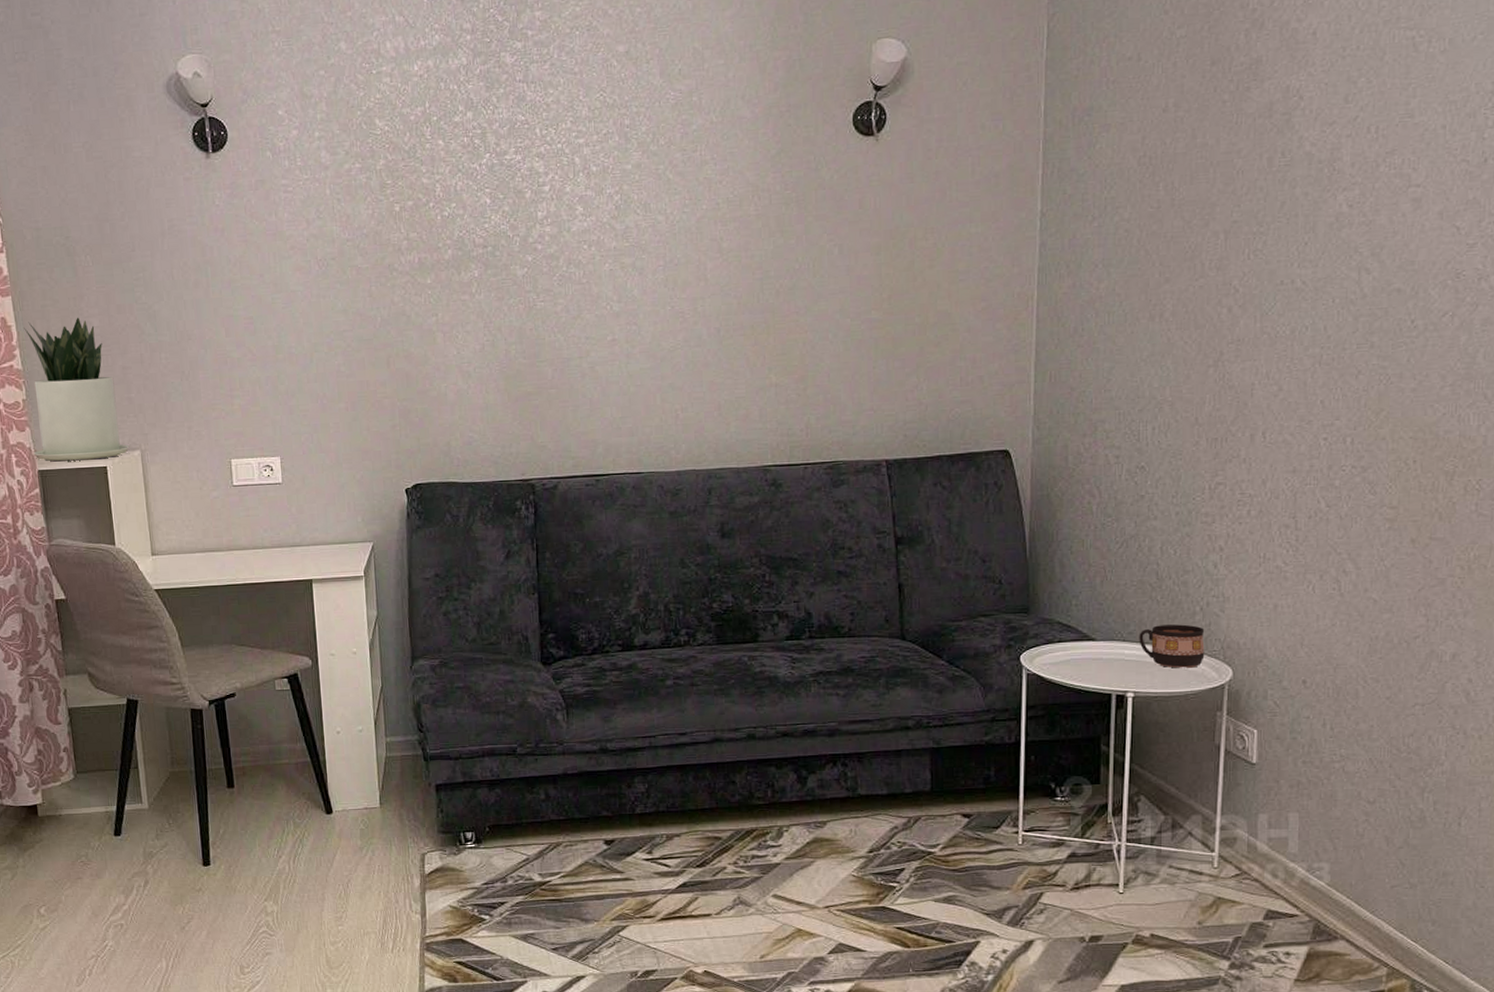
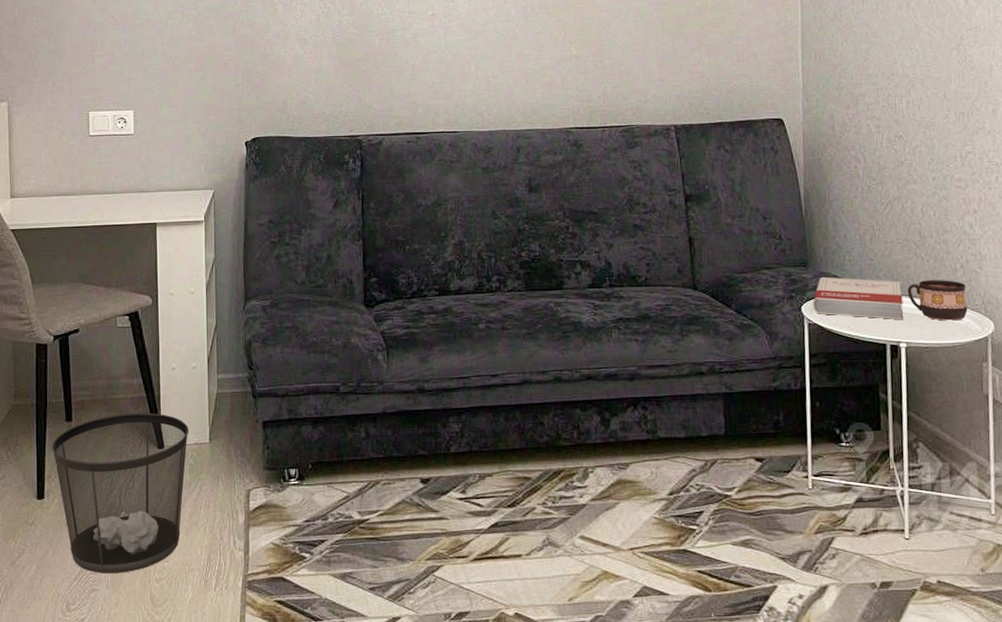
waste bin: none [214,778,358,937] -> present [51,413,189,573]
book: none [1033,623,1133,669] -> present [812,277,904,320]

